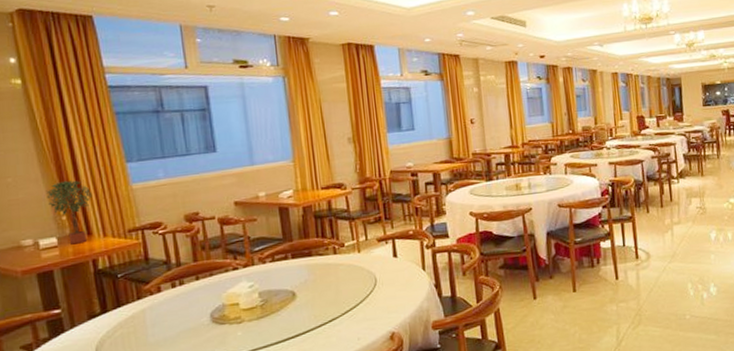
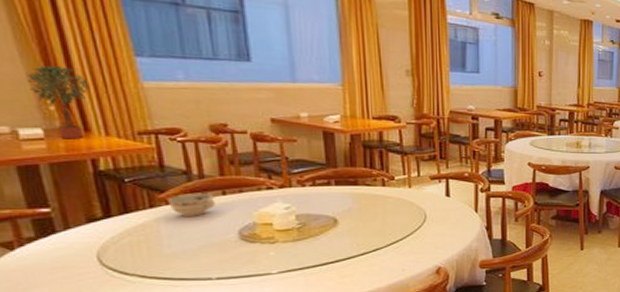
teacup: none [152,280,190,305] -> present [168,192,215,216]

